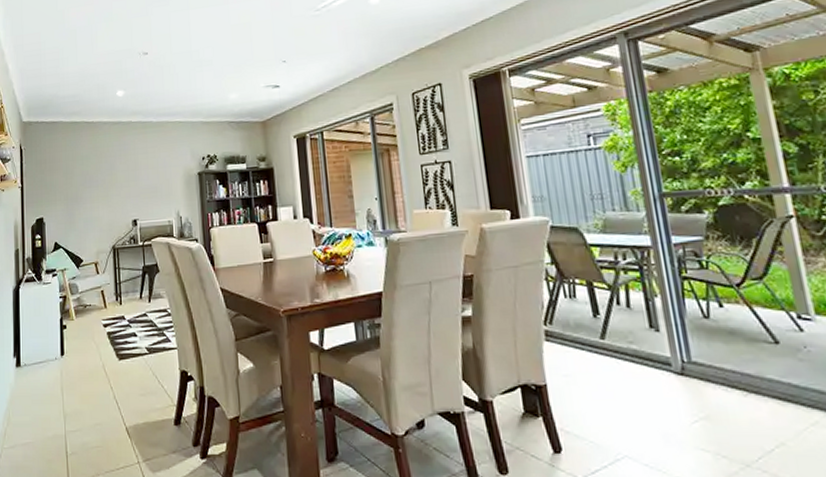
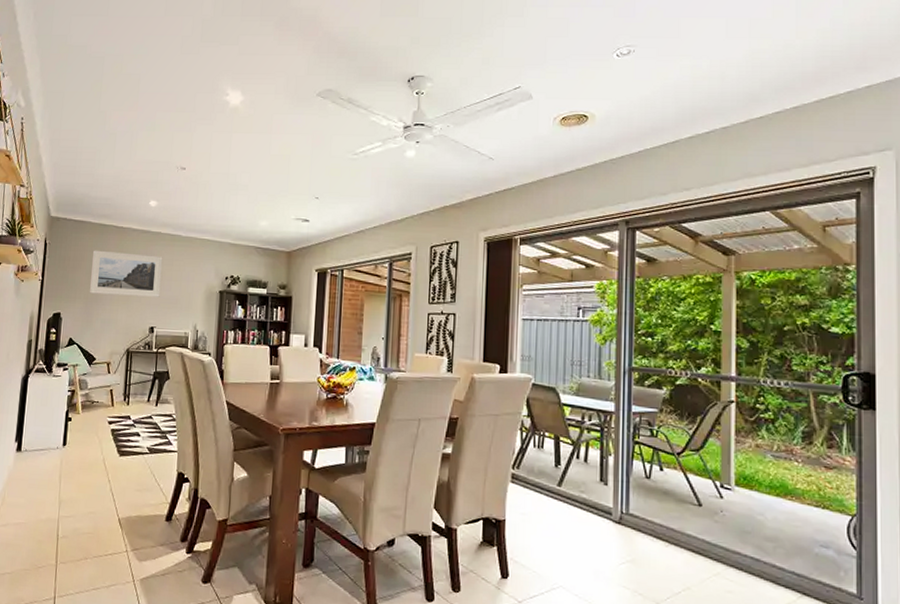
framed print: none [67,145,139,194] -> present [89,250,163,297]

